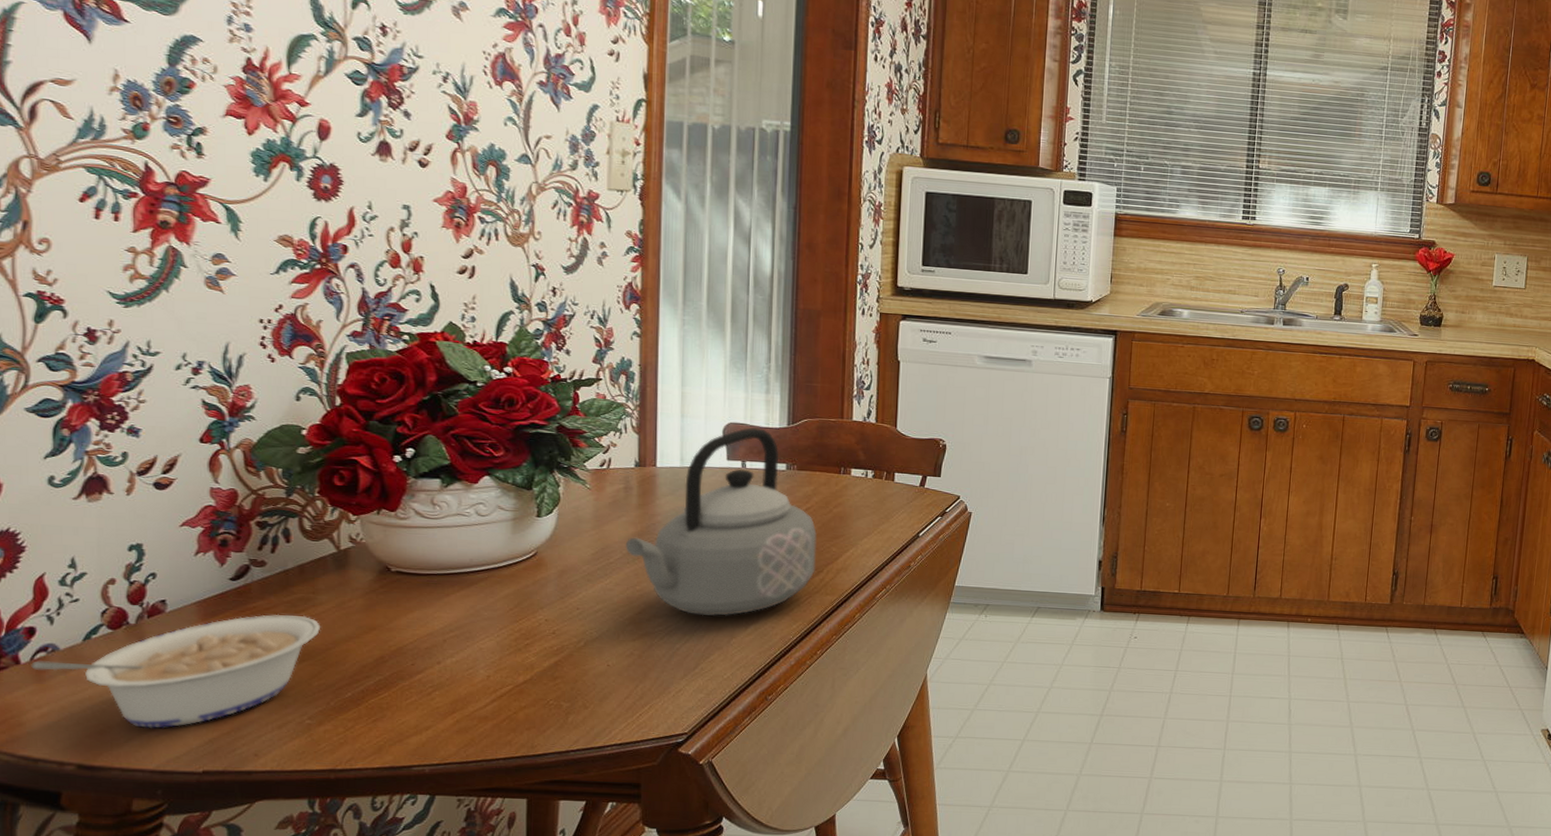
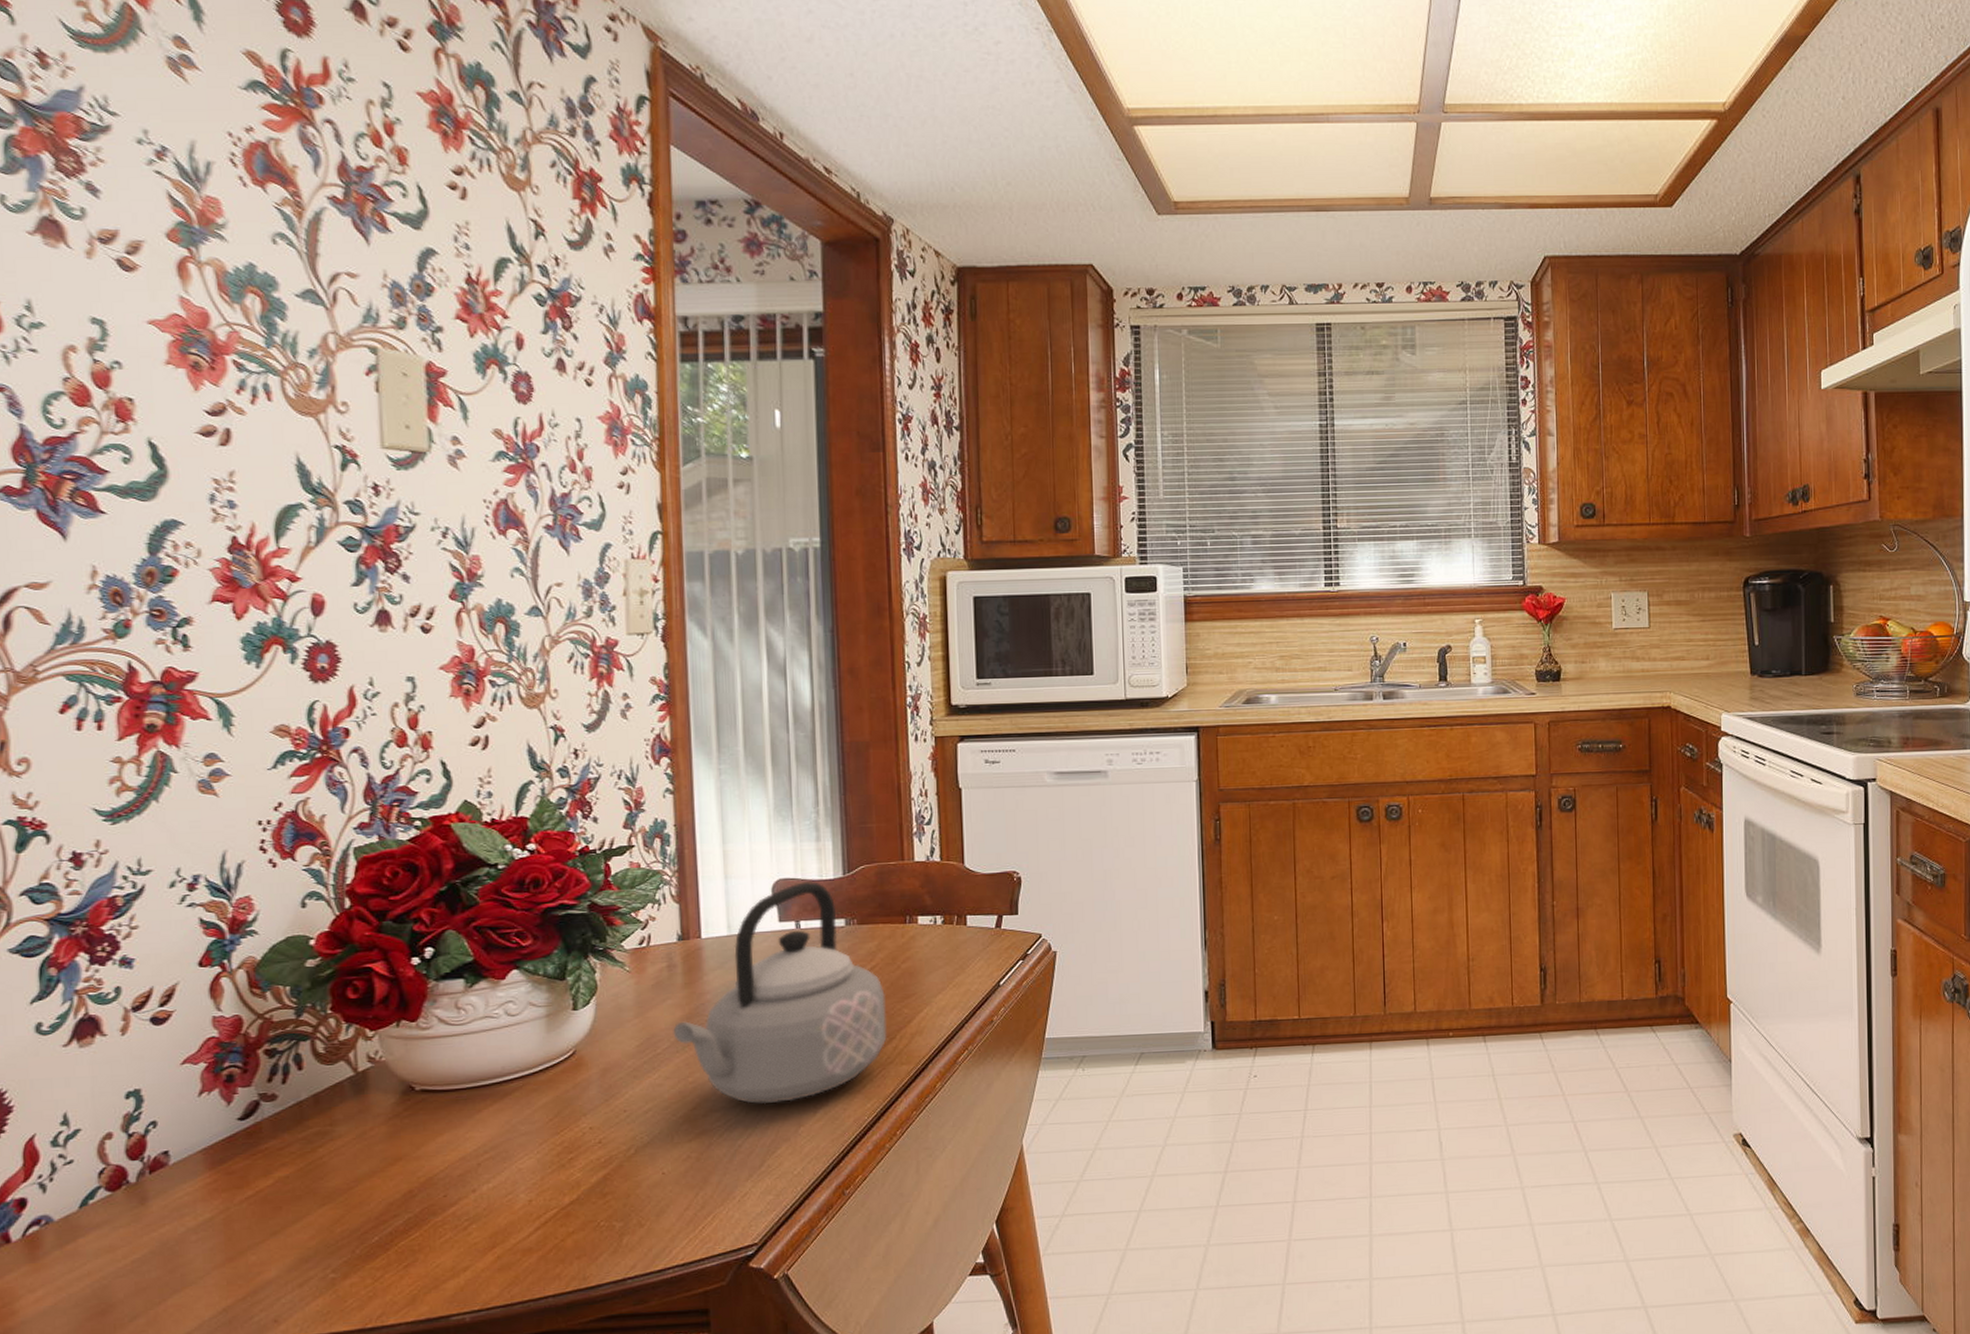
legume: present [31,614,321,729] -> none [23,1152,341,1303]

